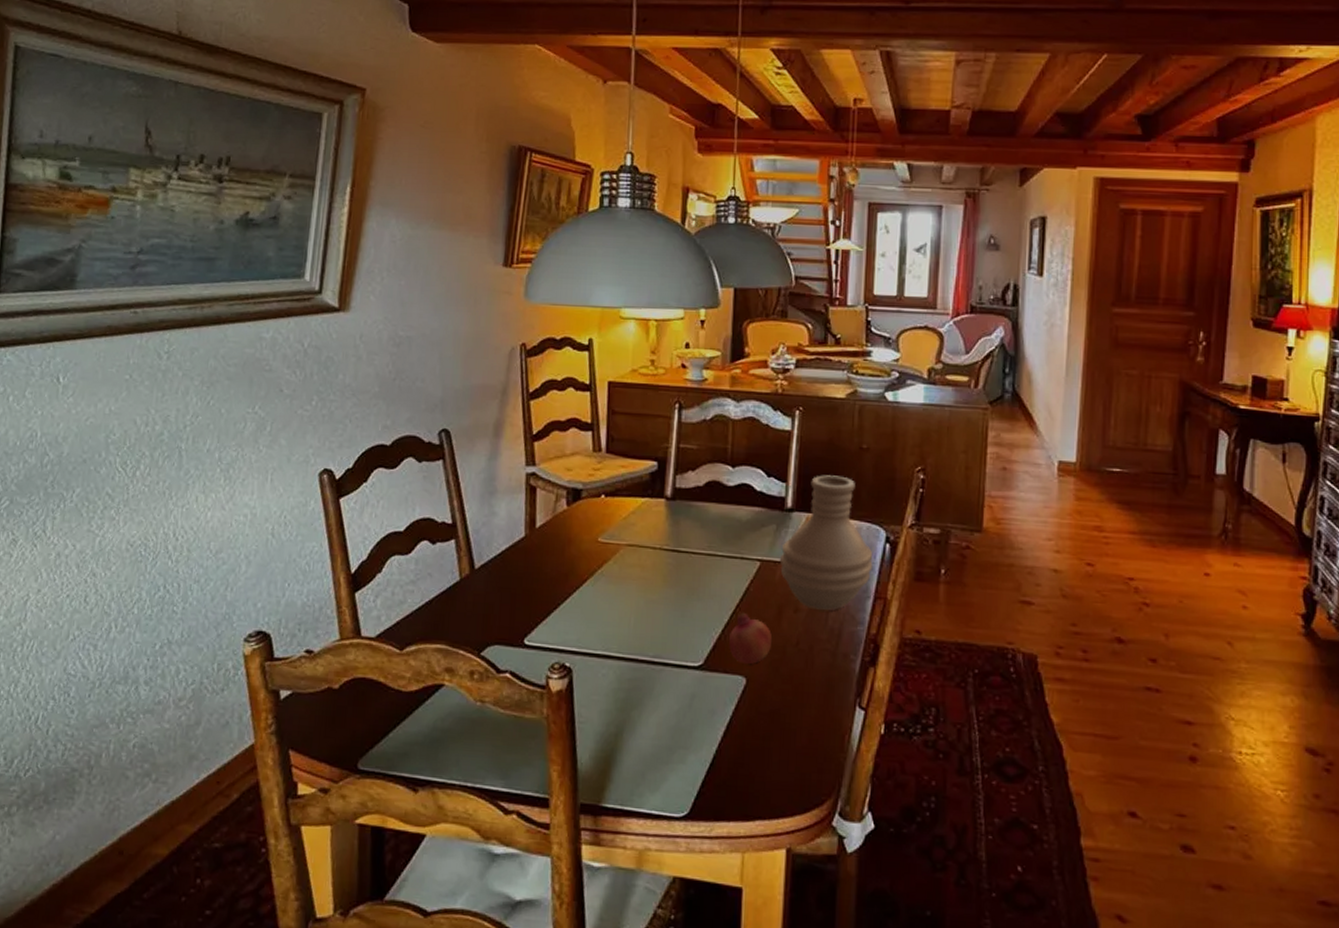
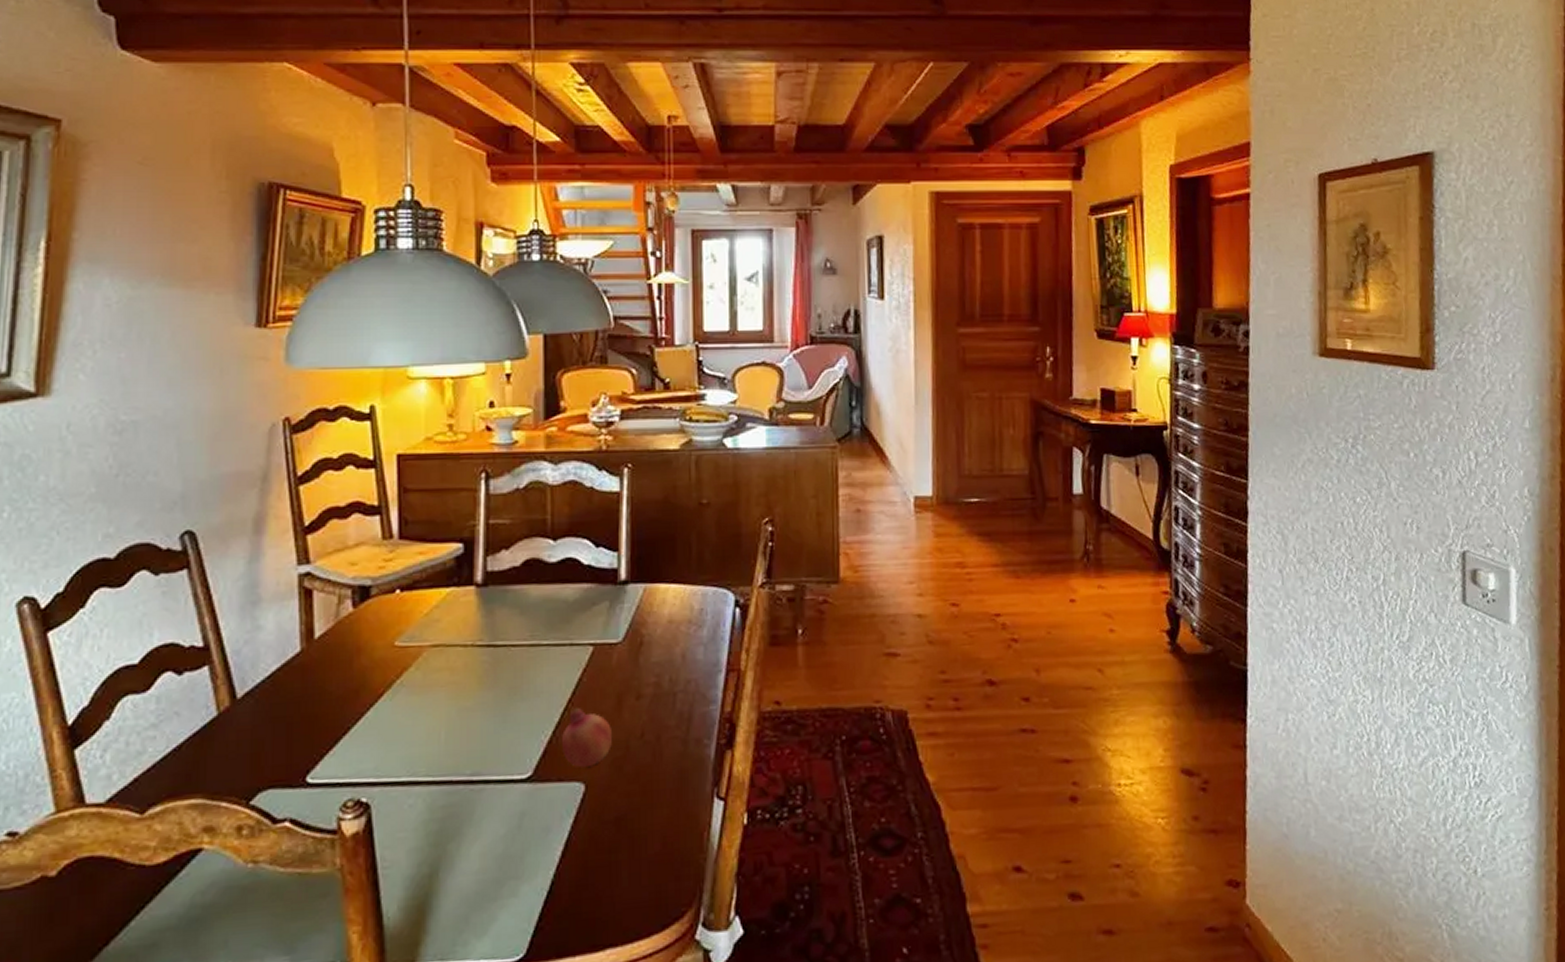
vase: present [779,475,873,611] -> none [615,537,722,694]

